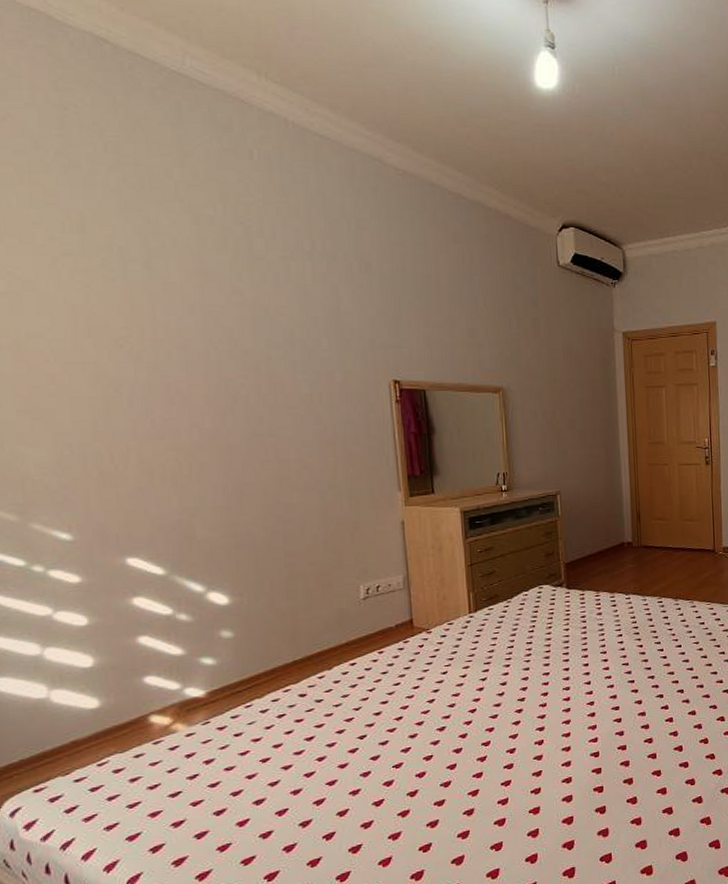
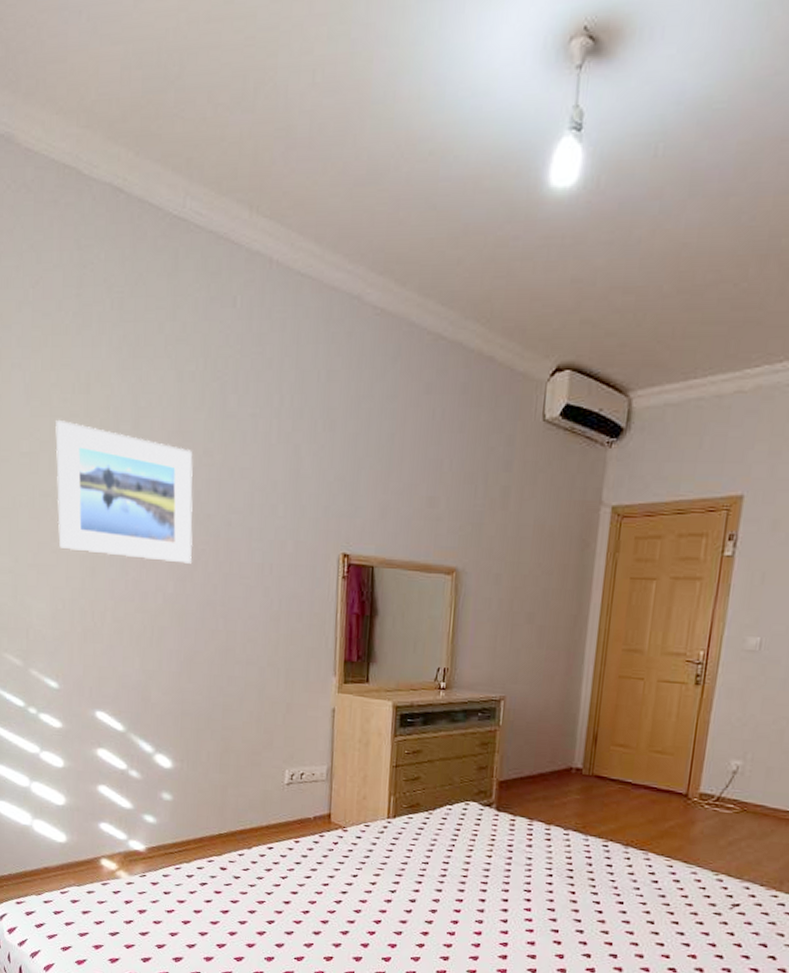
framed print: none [42,258,230,399] -> present [55,419,193,564]

